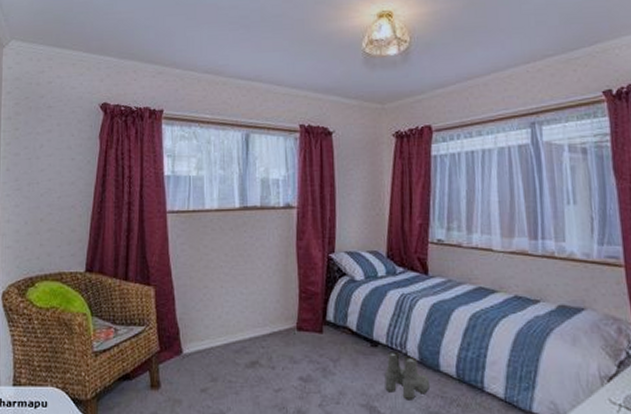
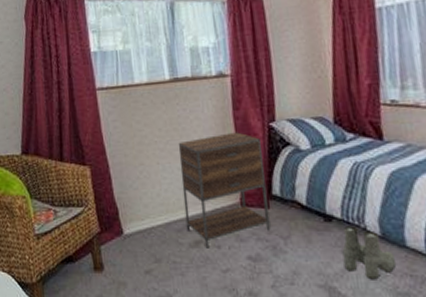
nightstand: none [242,261,322,369] -> present [178,132,271,249]

